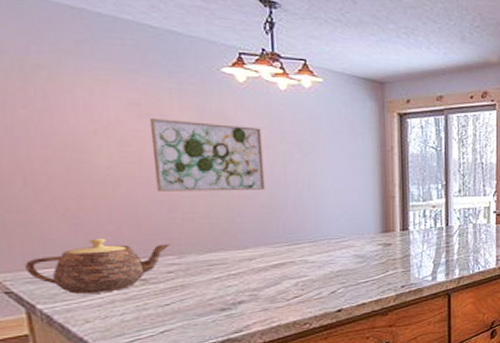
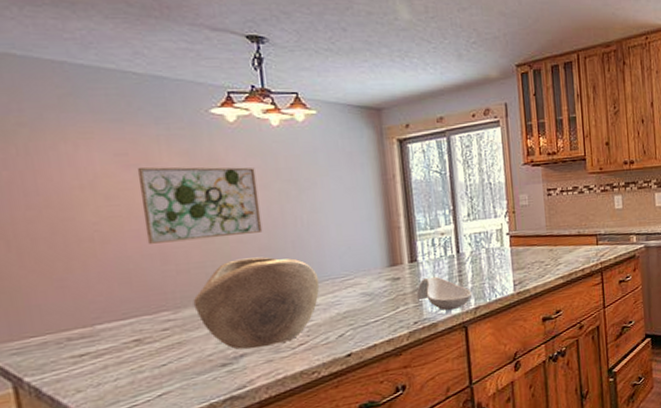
teapot: present [25,239,171,294] -> none [11,298,165,362]
decorative bowl: none [197,213,316,297] -> present [193,257,320,350]
spoon rest: none [405,245,458,277] -> present [416,276,473,311]

